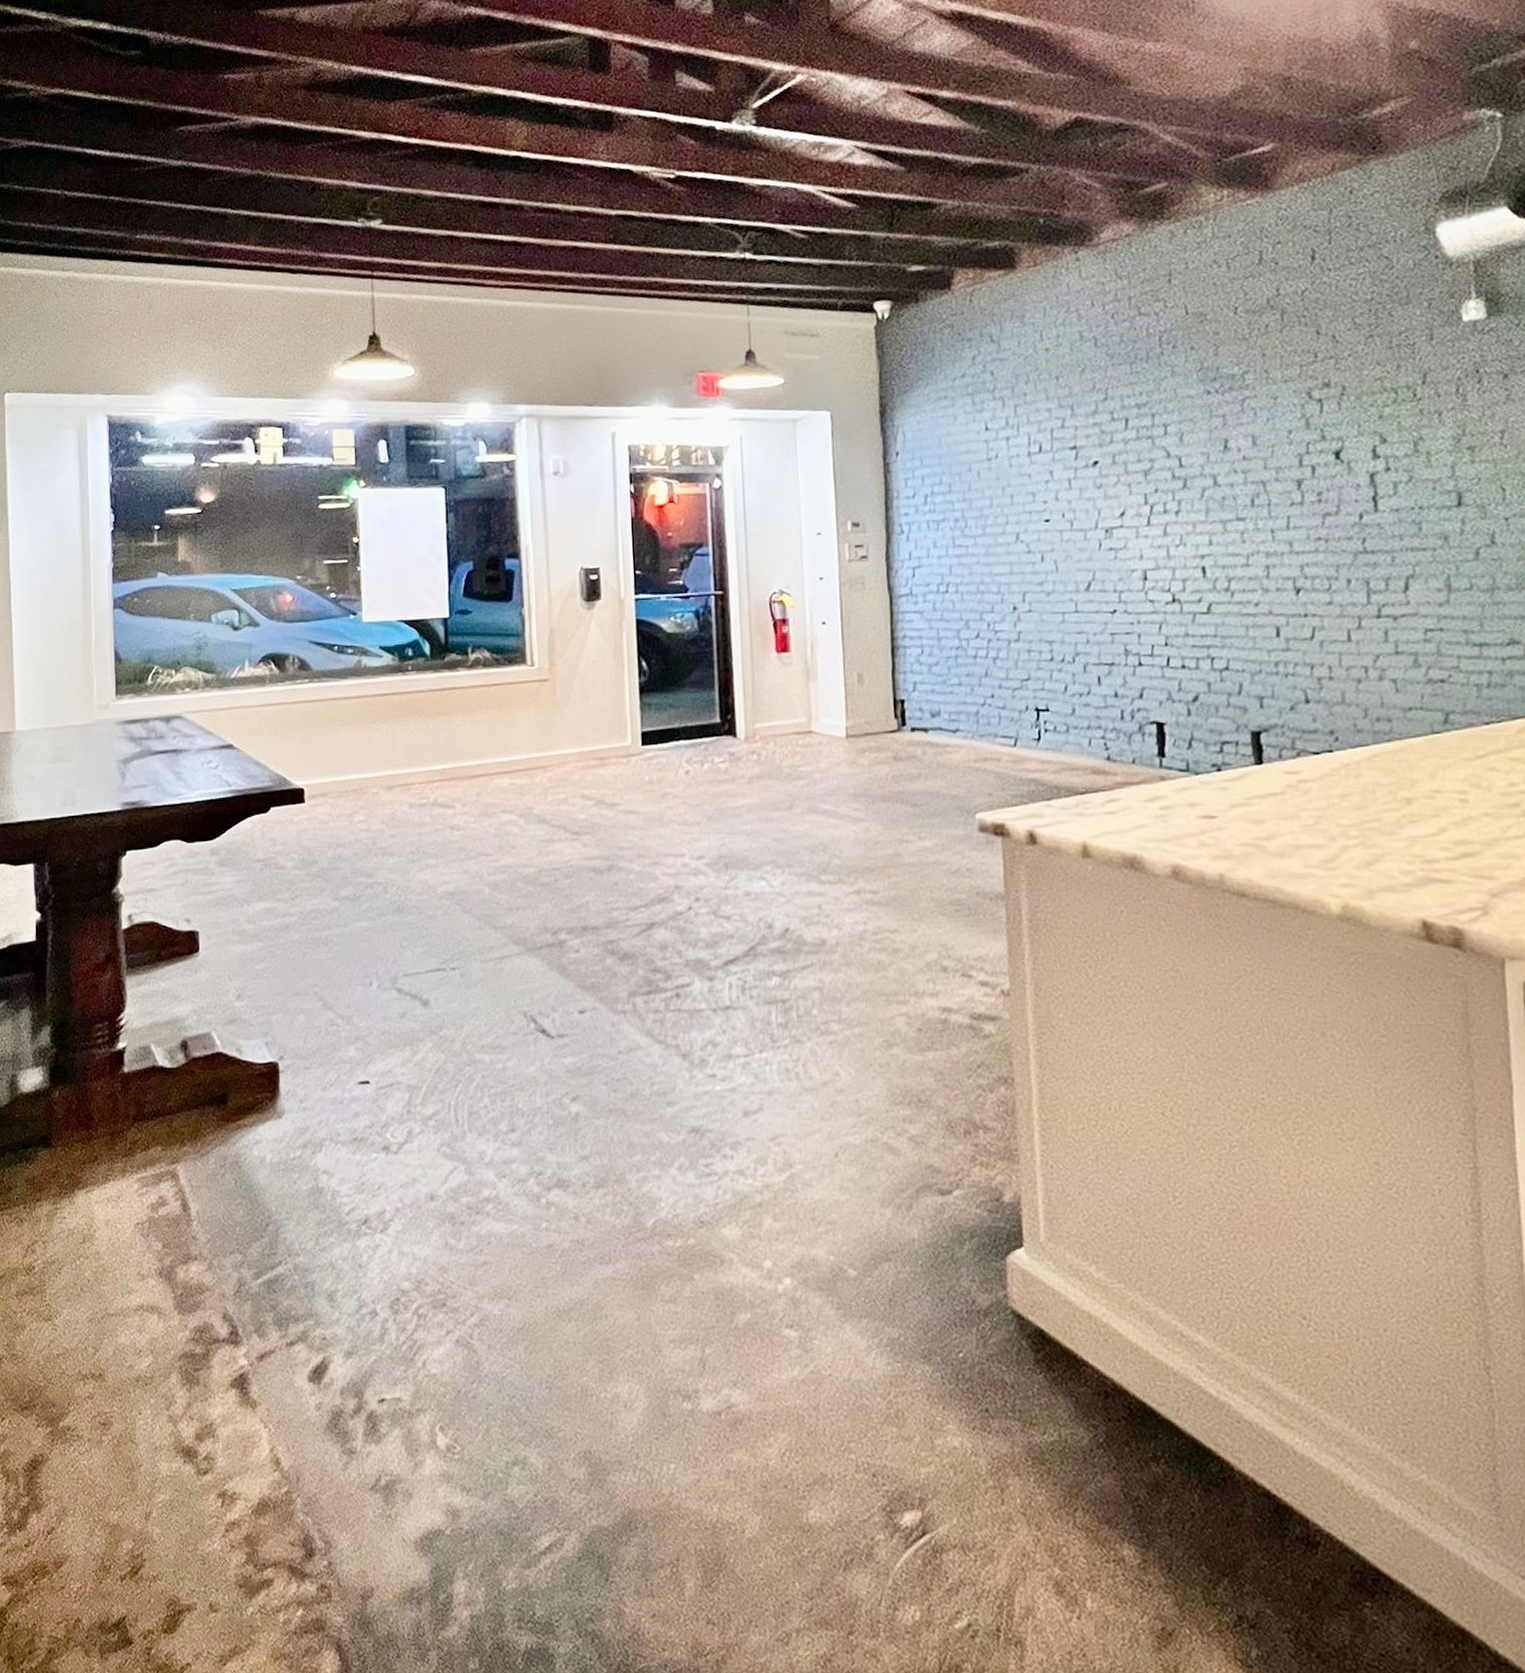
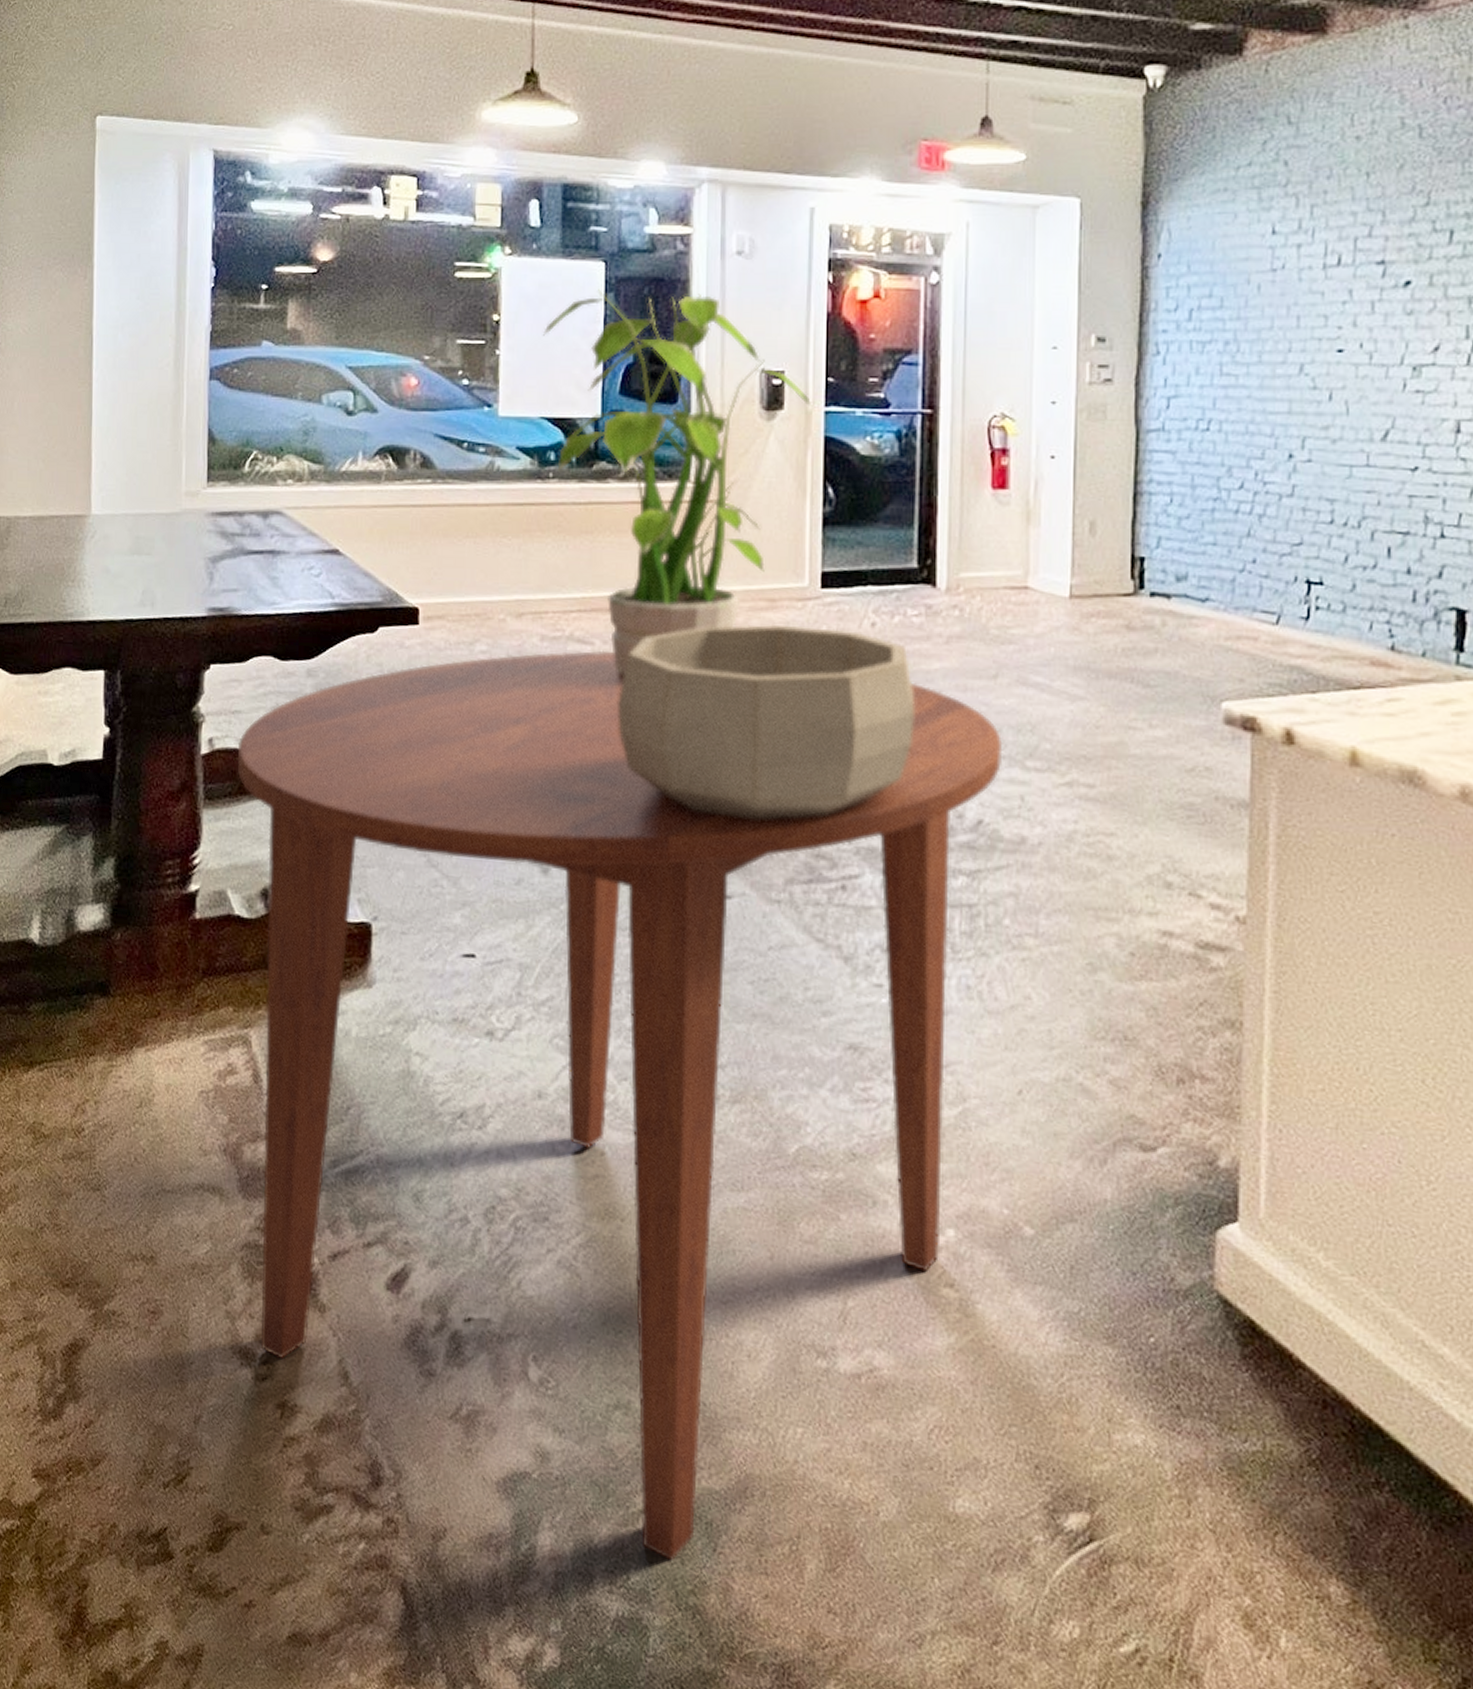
dining table: none [153,812,801,1594] -> present [237,650,1003,1561]
potted plant: none [395,509,625,833] -> present [542,289,813,677]
decorative bowl: none [478,778,727,945] -> present [618,624,914,821]

